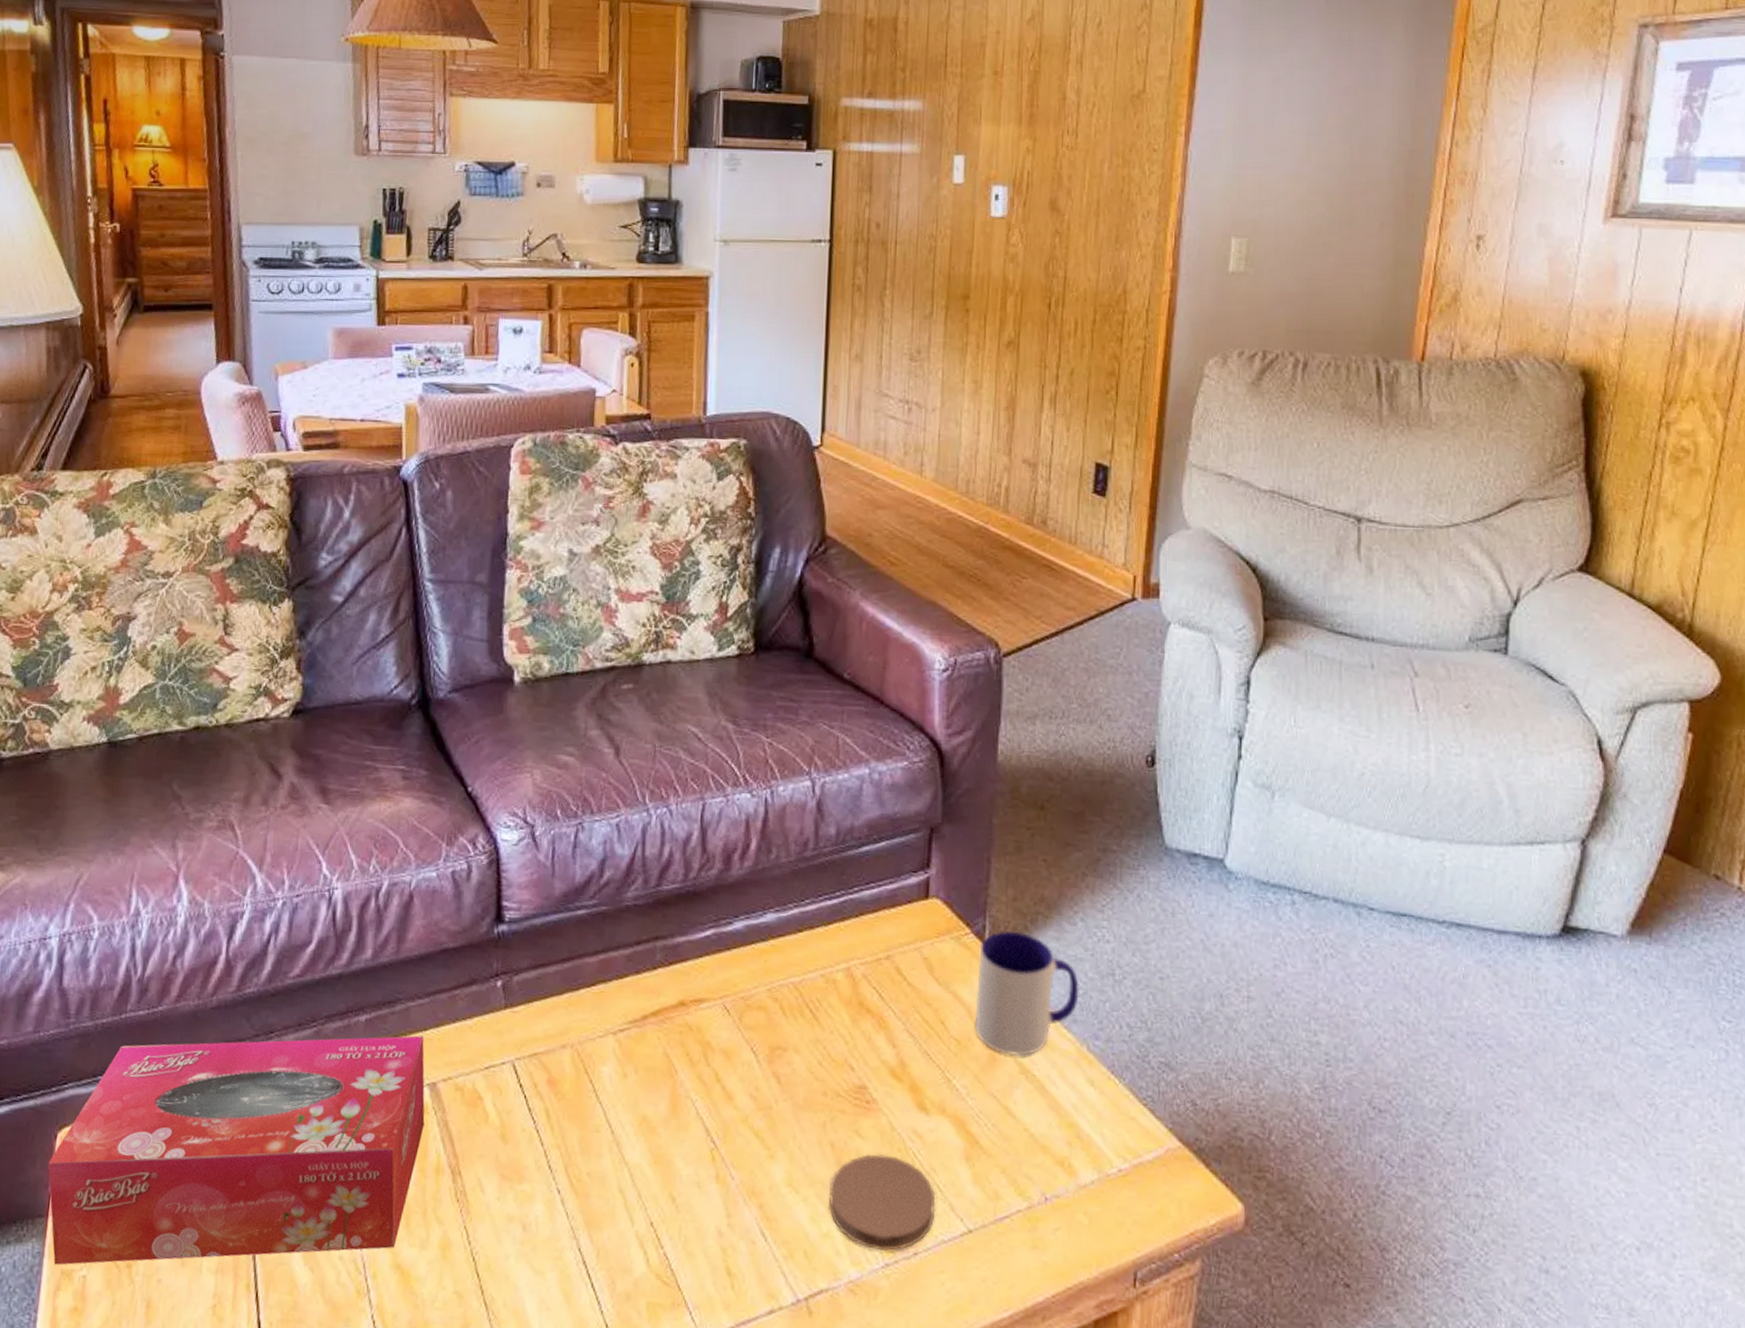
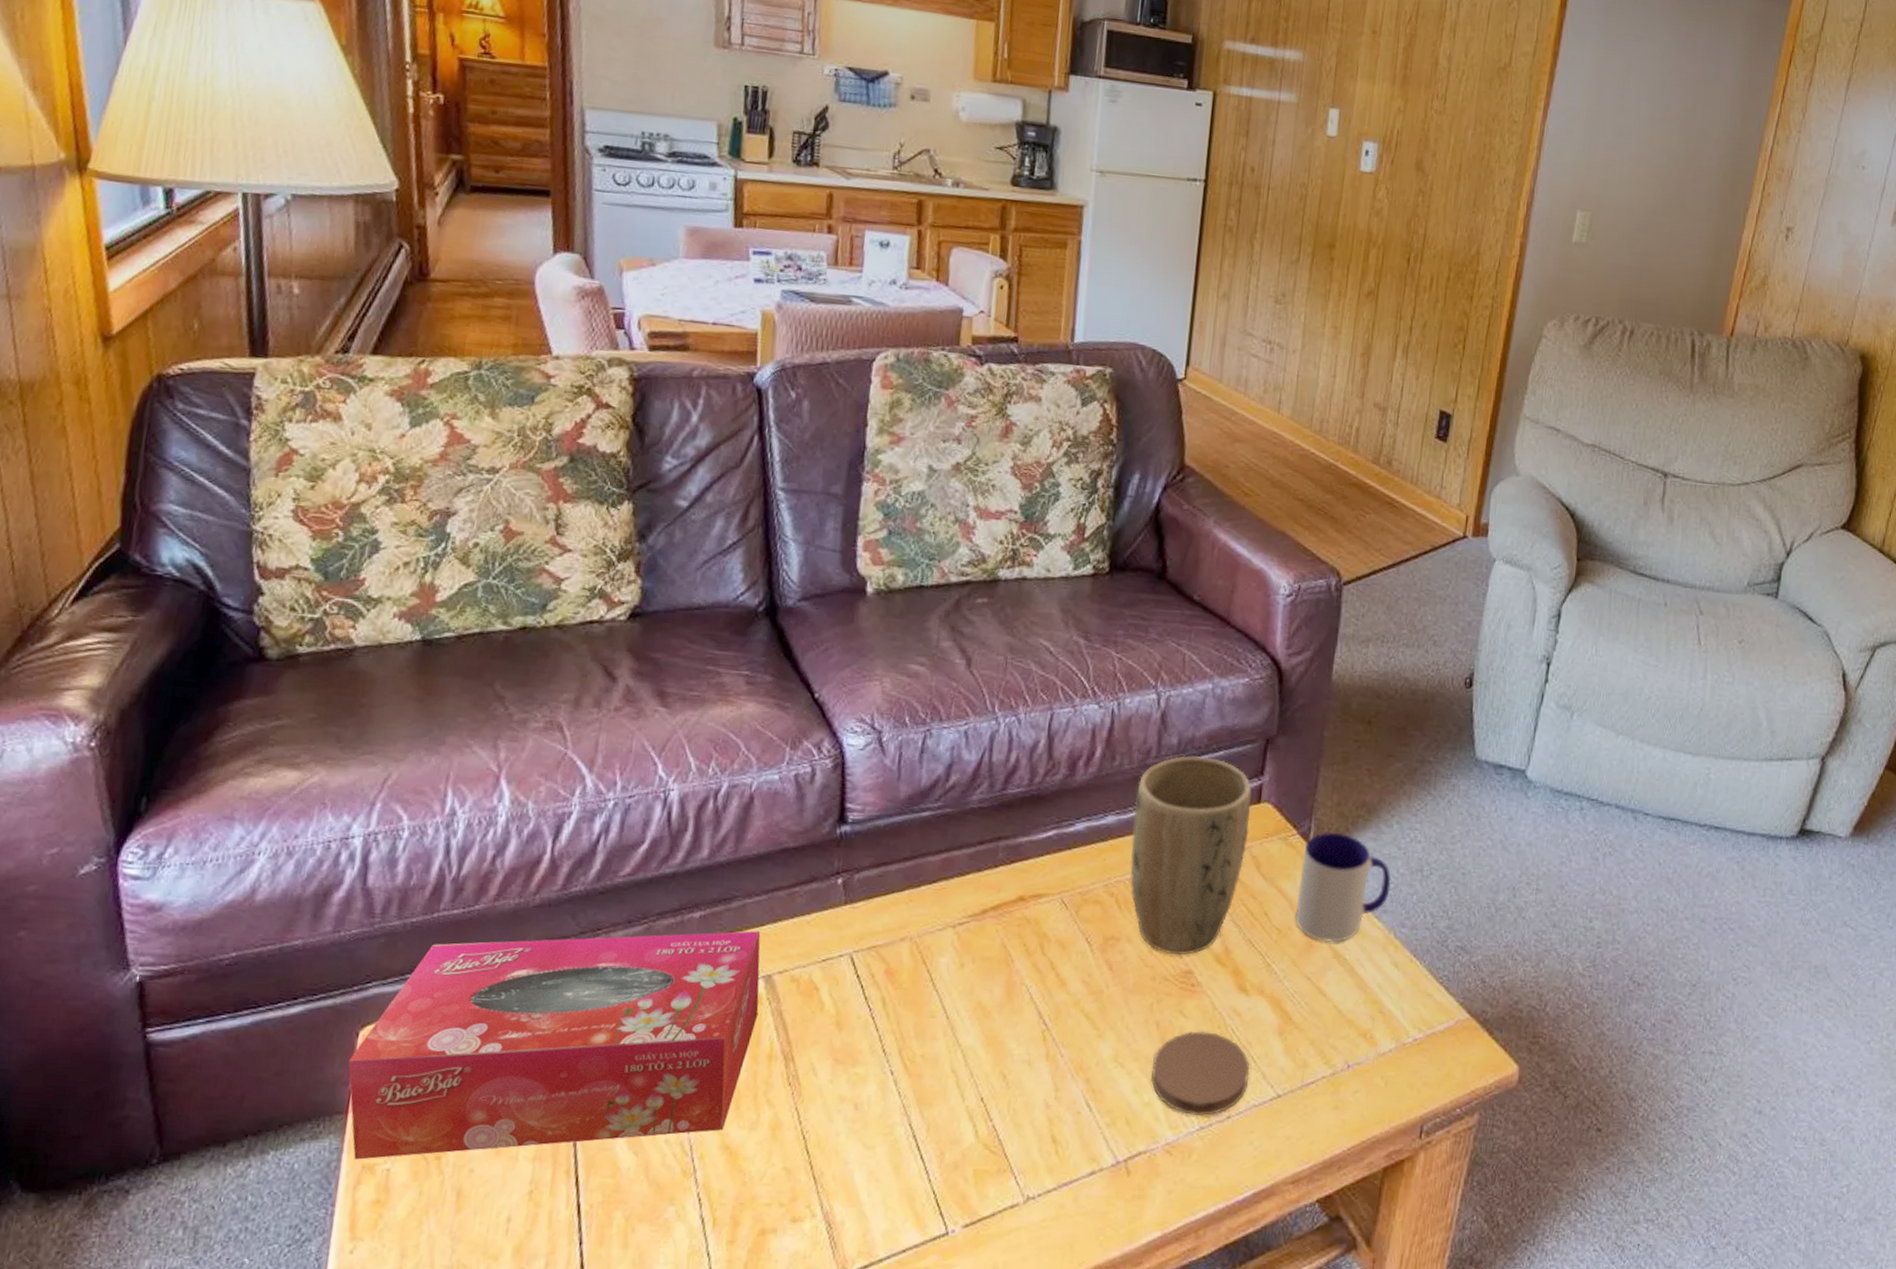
plant pot: none [793,847,918,1069] -> present [1130,755,1252,956]

